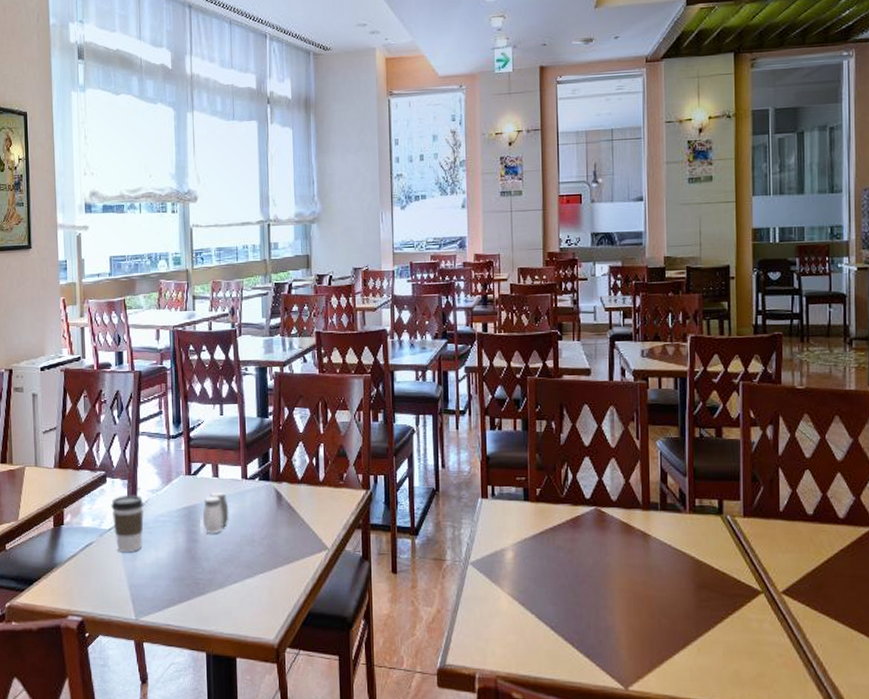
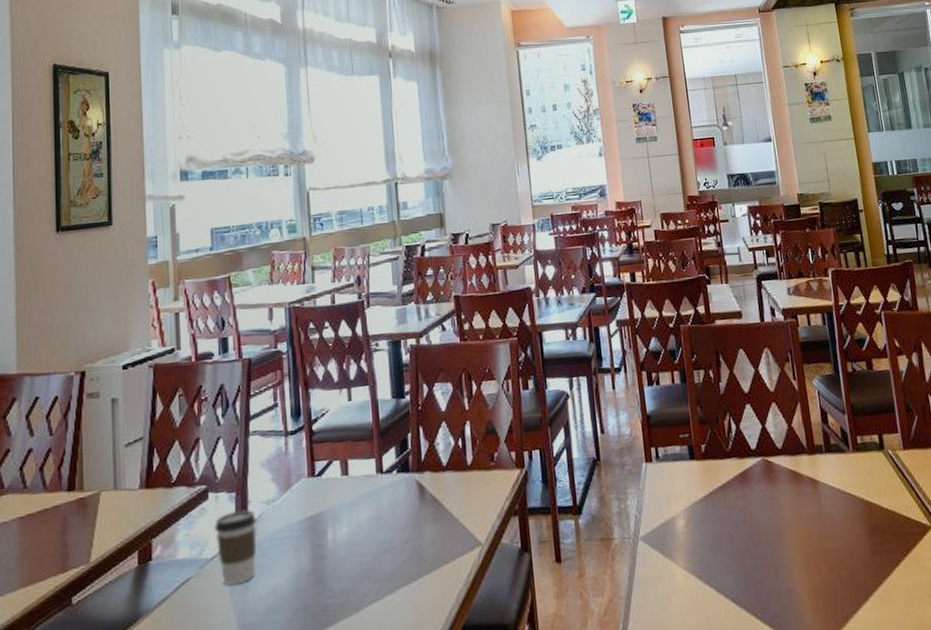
salt and pepper shaker: present [202,492,229,534] -> none [330,492,363,547]

